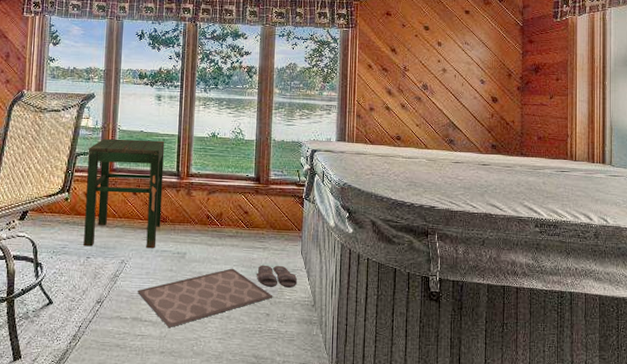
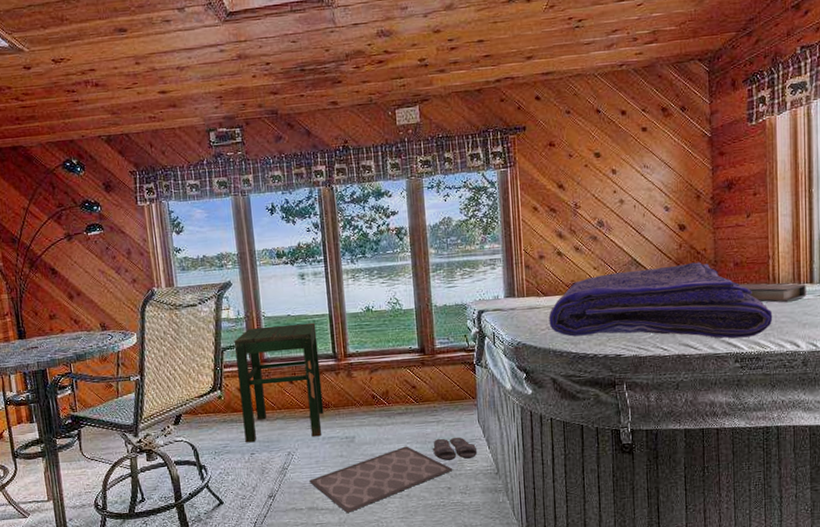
towel: none [373,131,570,205] -> present [548,262,773,339]
book: none [540,156,599,179] -> present [738,283,806,303]

